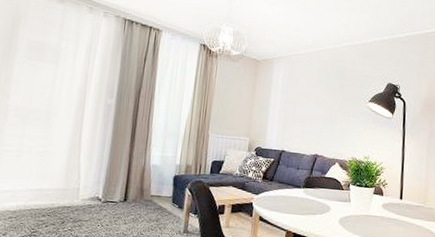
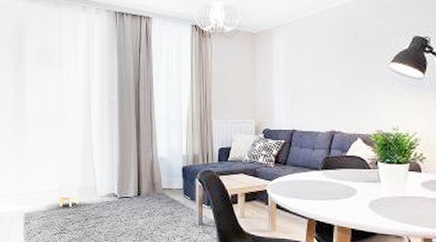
planter: none [33,181,59,208] -> present [60,181,78,207]

